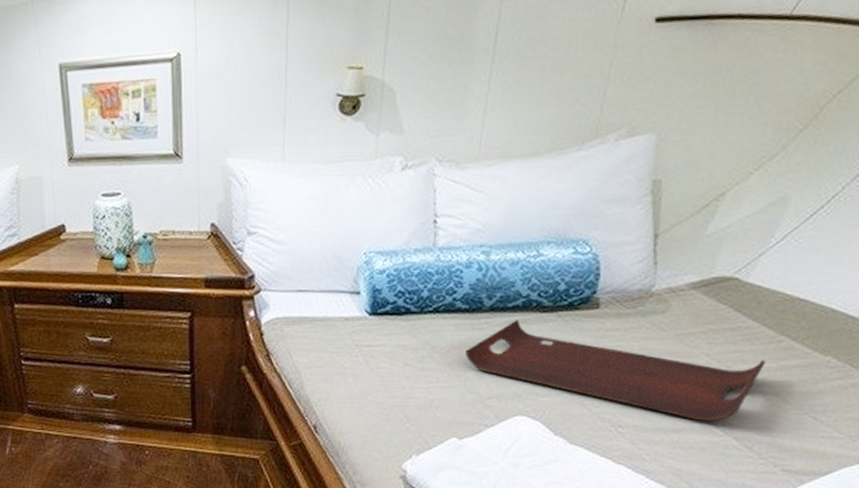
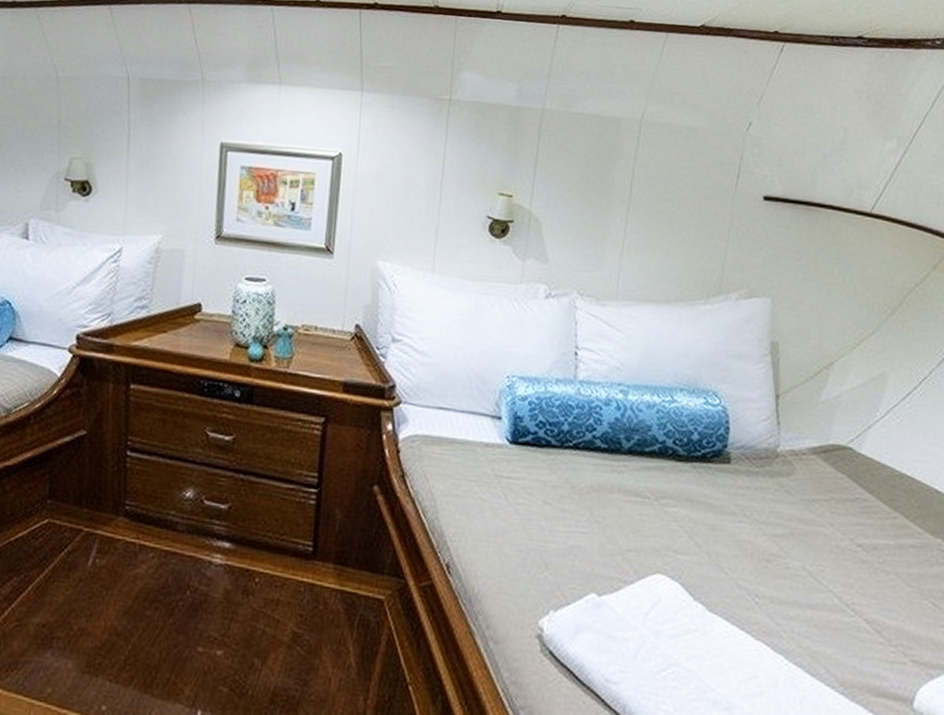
serving tray: present [464,320,765,422] -> none [604,466,884,599]

